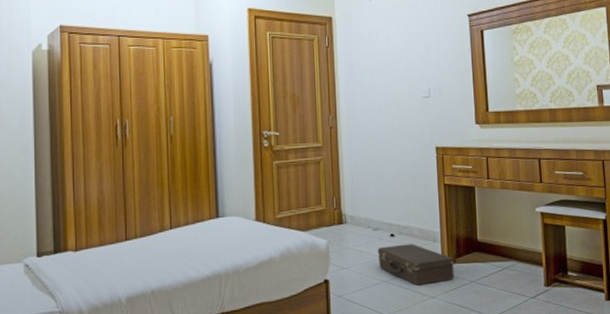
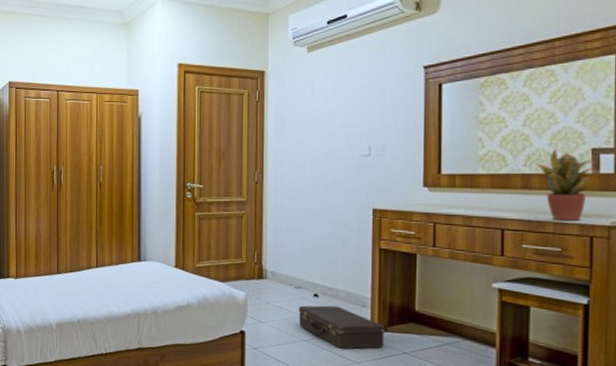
potted plant: none [559,86,601,149] -> present [536,149,596,222]

